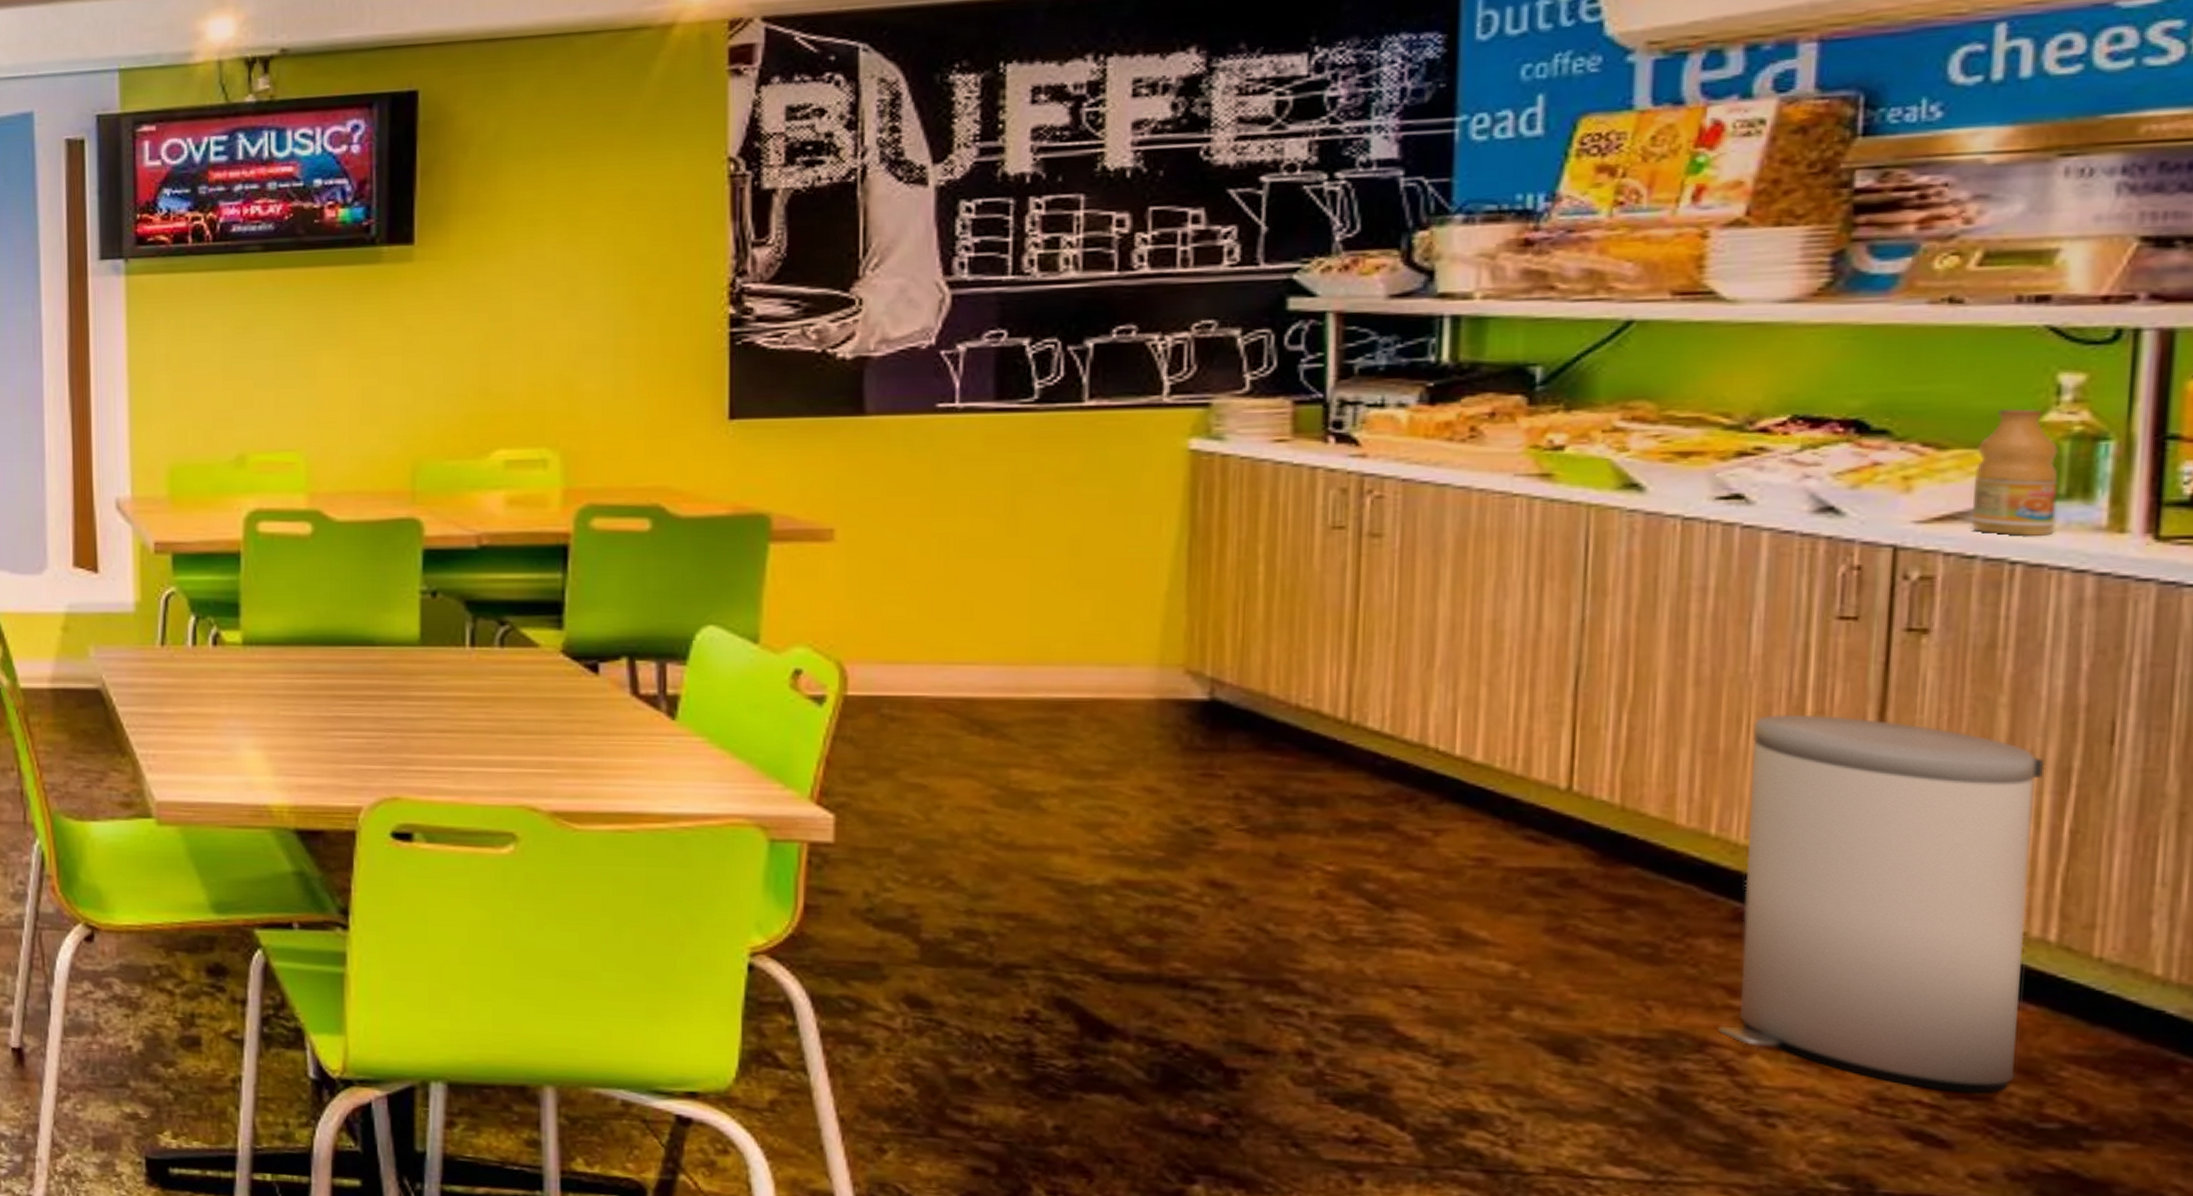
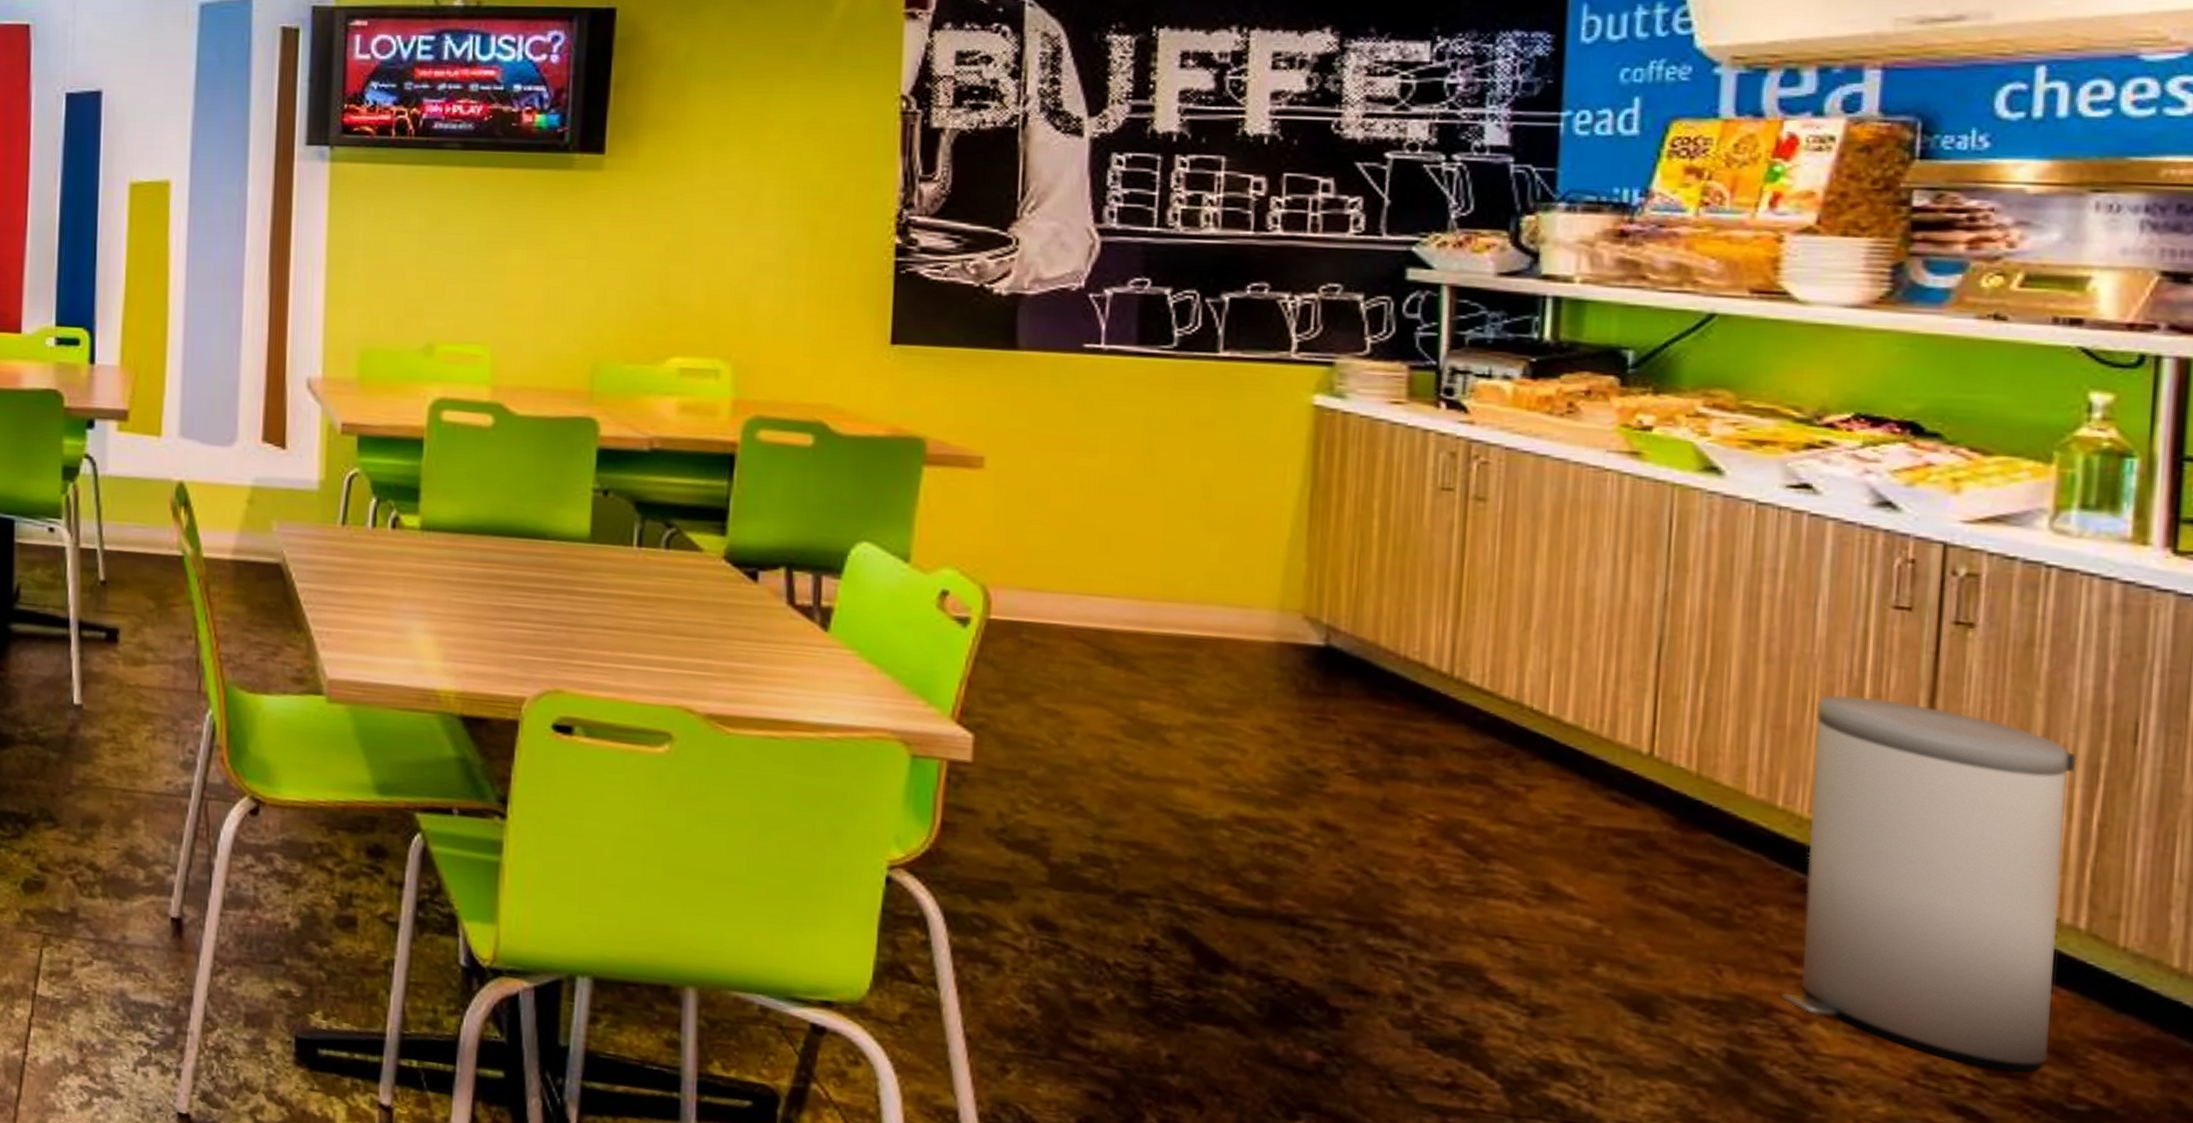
fruit juice: present [1972,408,2059,537] -> none [2013,421,2090,544]

